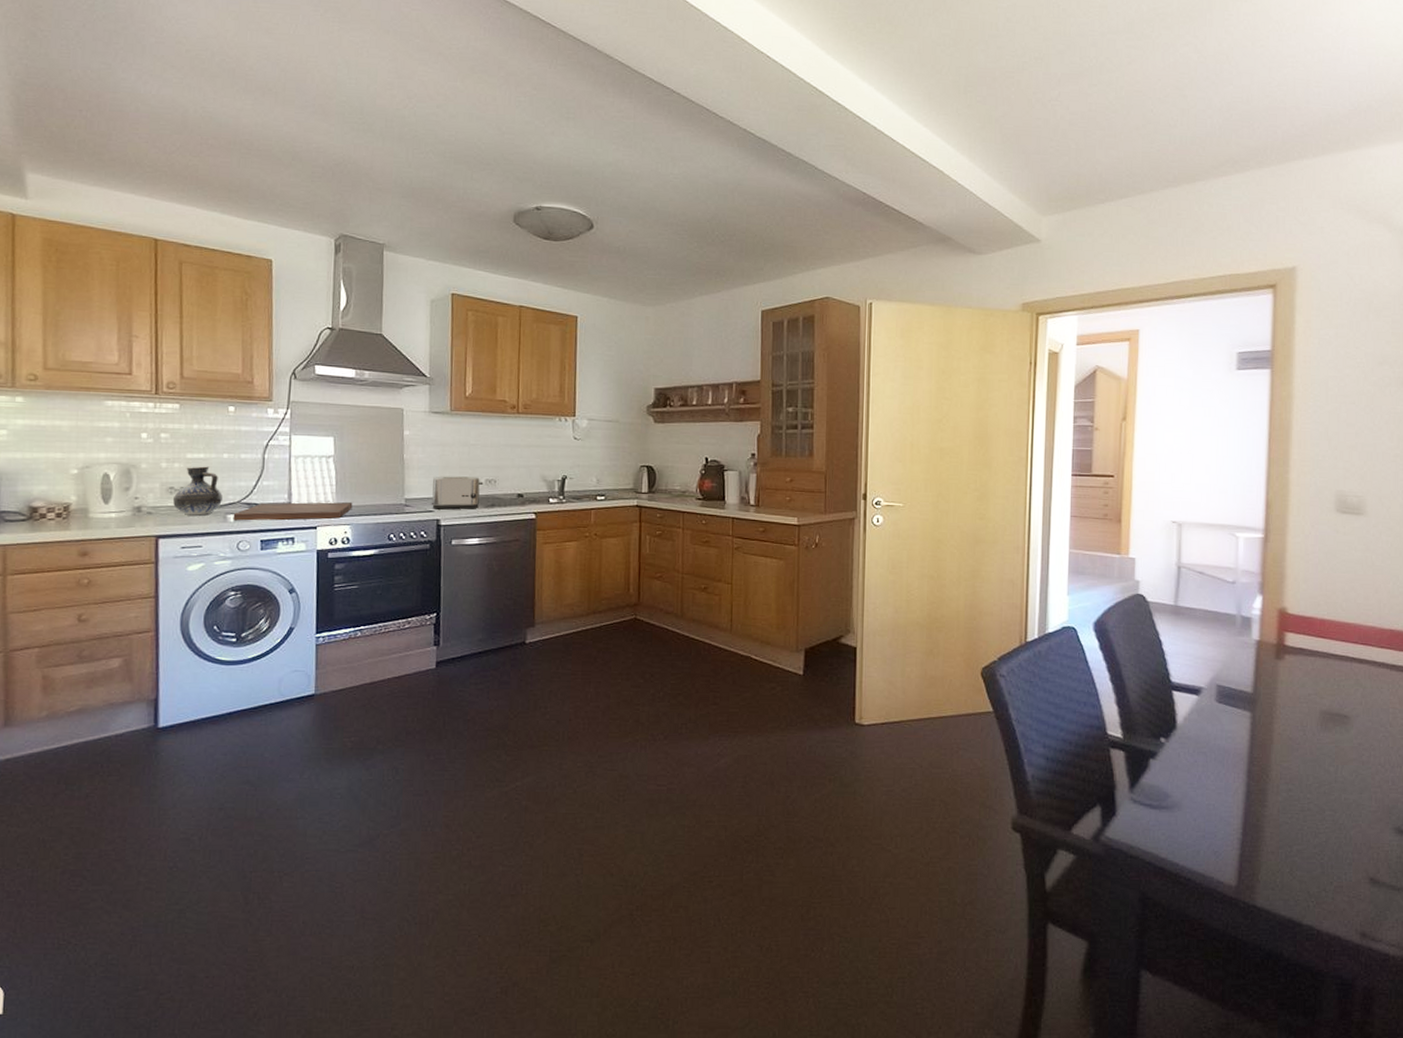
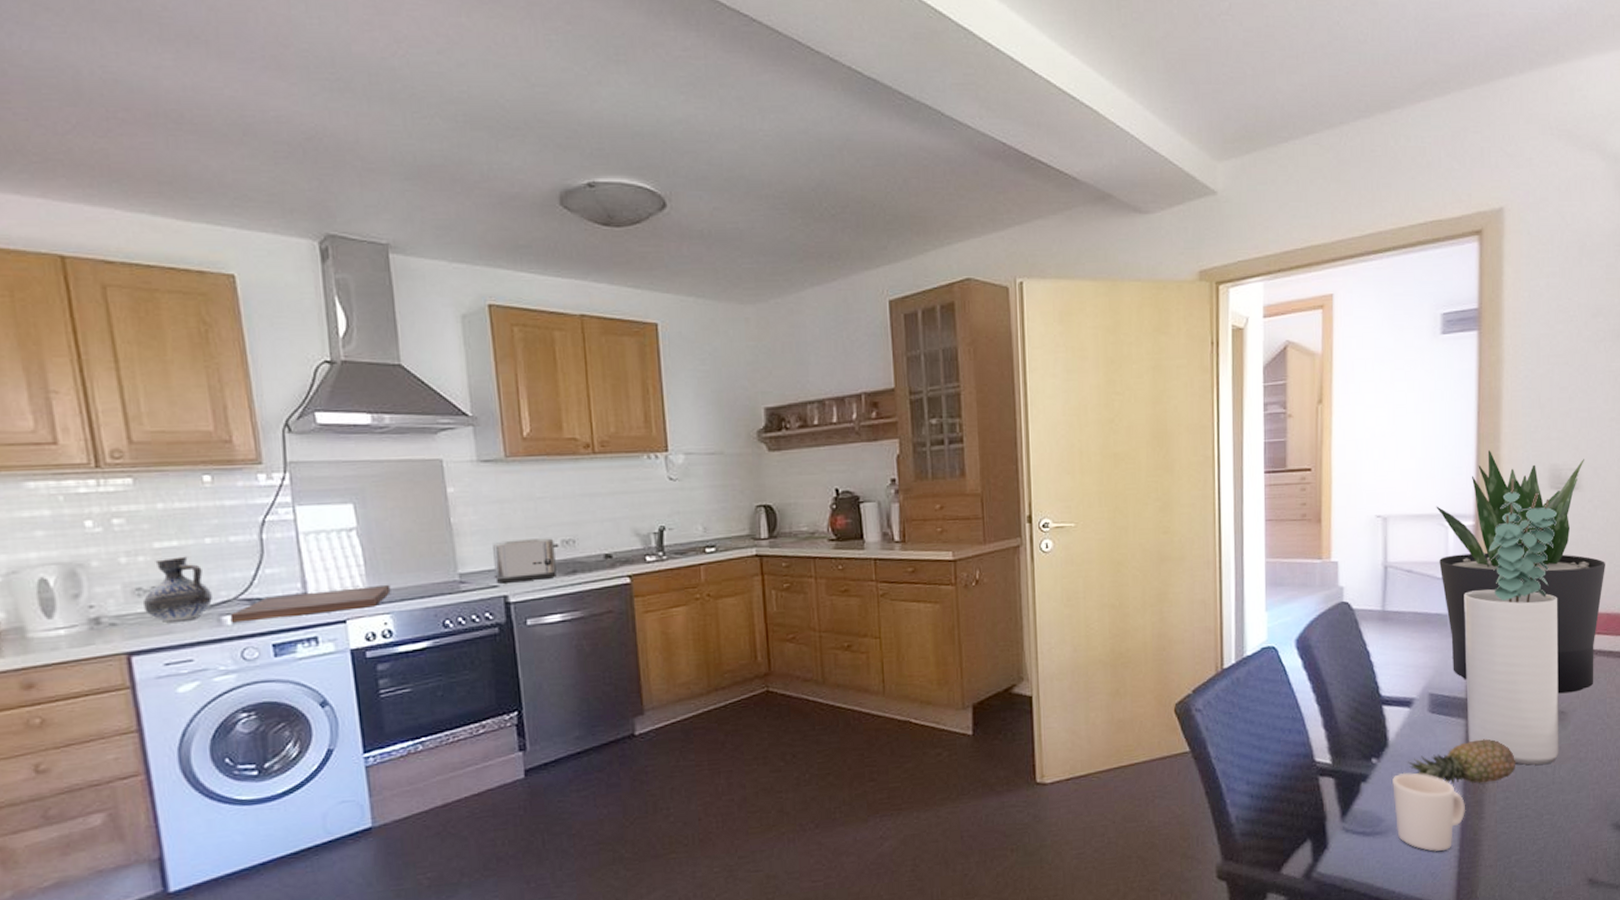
mug: none [1179,754,1250,831] -> present [1392,772,1466,852]
fruit: none [1195,732,1300,774] -> present [1408,739,1516,784]
planter: none [1228,473,1389,699] -> present [1436,450,1605,694]
vase: none [1252,500,1343,763] -> present [1464,479,1559,765]

